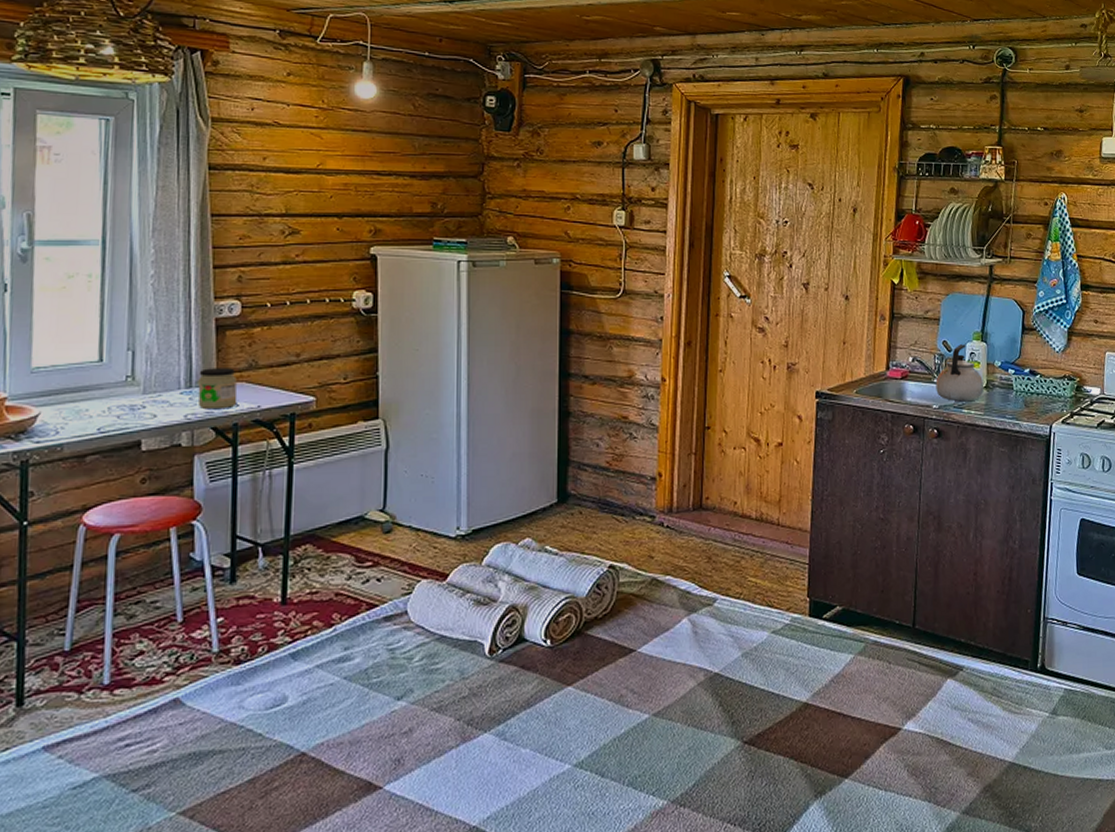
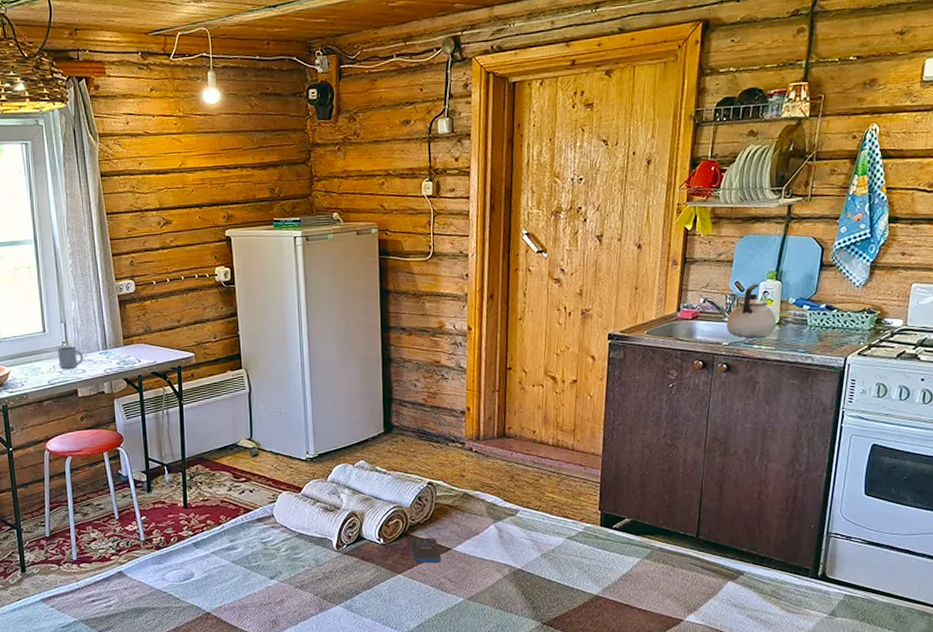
mug: none [117,382,155,413] -> present [57,346,83,370]
jar: present [197,368,238,409] -> none [111,333,140,365]
mobile phone: none [586,636,623,671] -> present [411,537,442,563]

